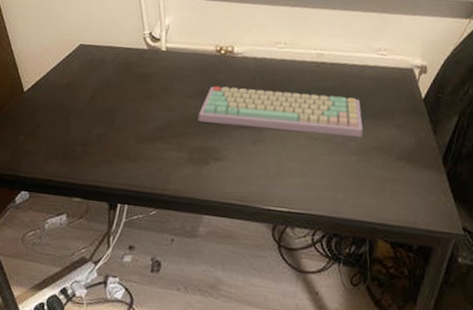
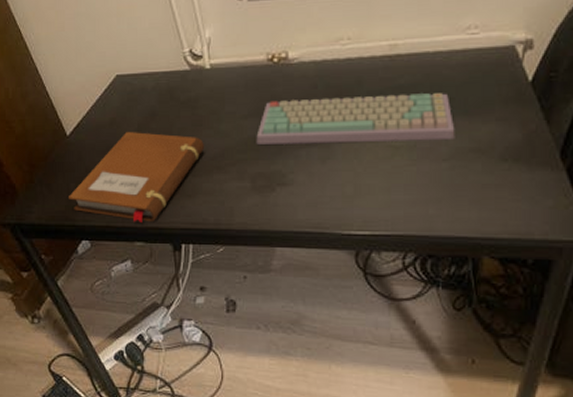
notebook: none [15,96,152,181] -> present [69,132,205,224]

